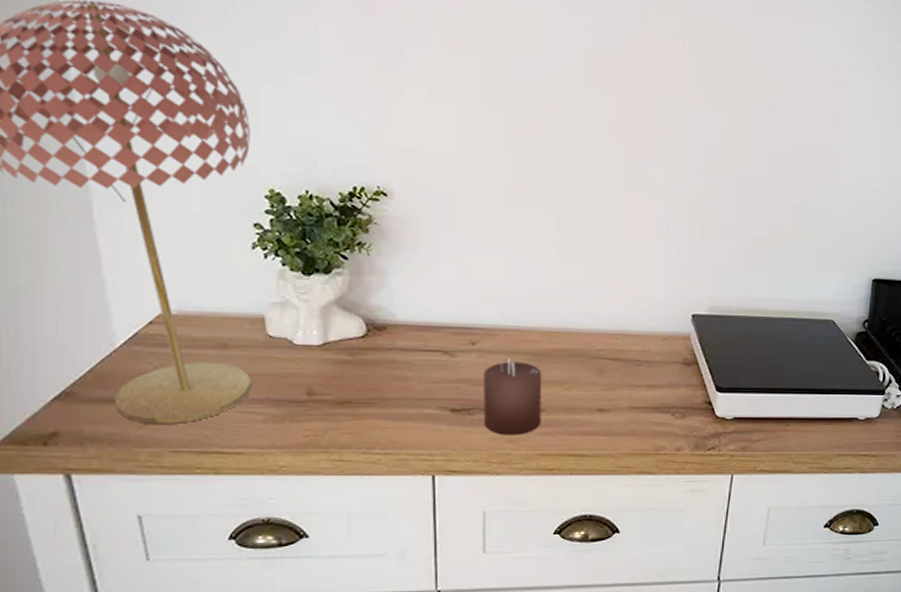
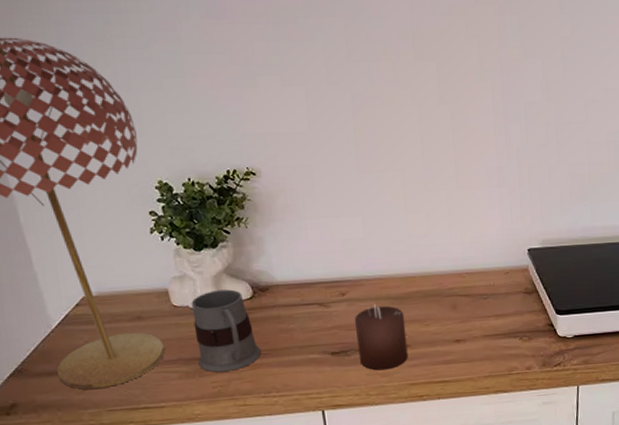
mug: none [291,323,369,419] -> present [191,289,262,372]

